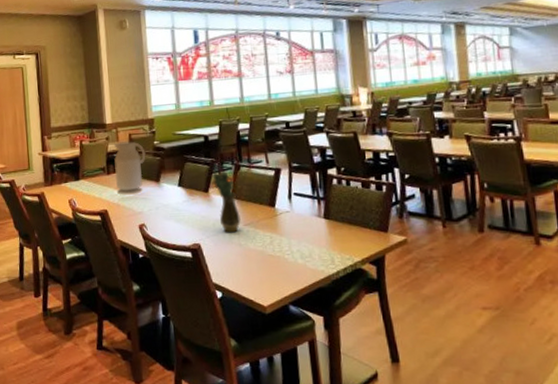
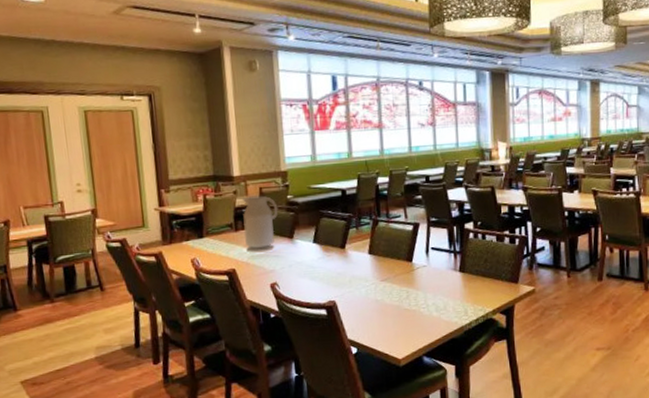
vase: present [212,170,241,233] -> none [349,226,378,289]

